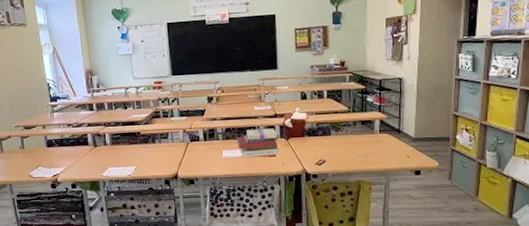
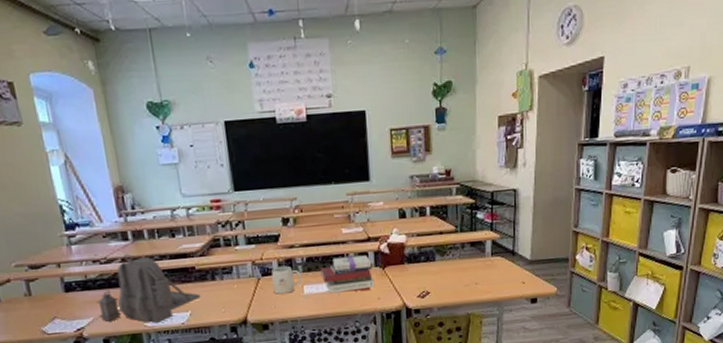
backpack: none [68,121,144,175] -> present [96,254,201,324]
mug: none [197,134,222,156] -> present [271,265,303,294]

